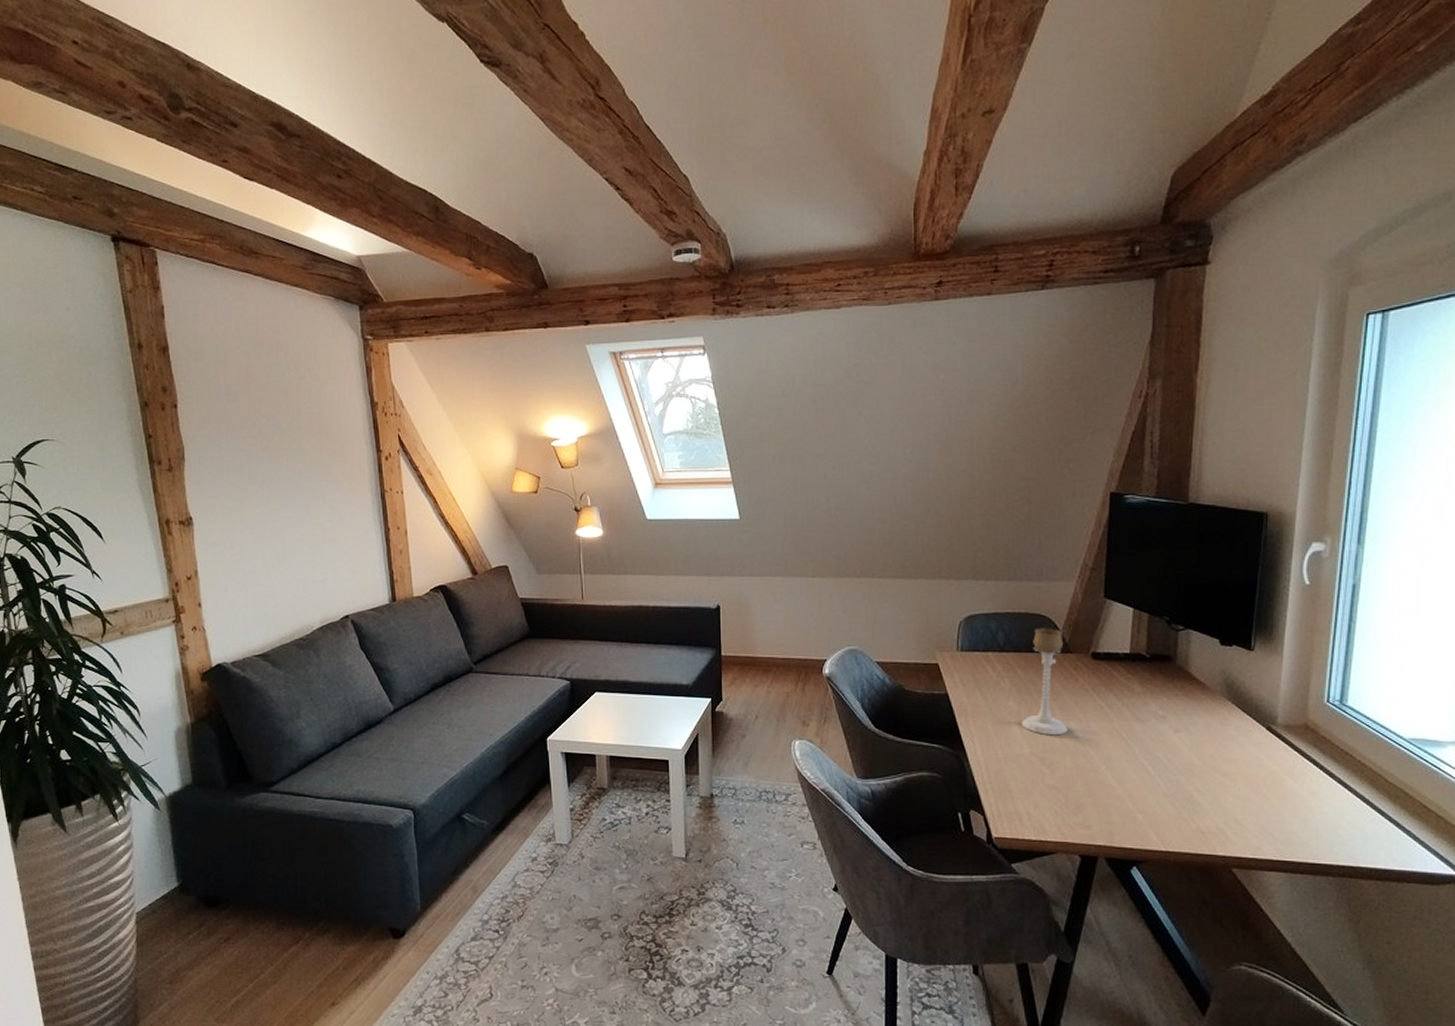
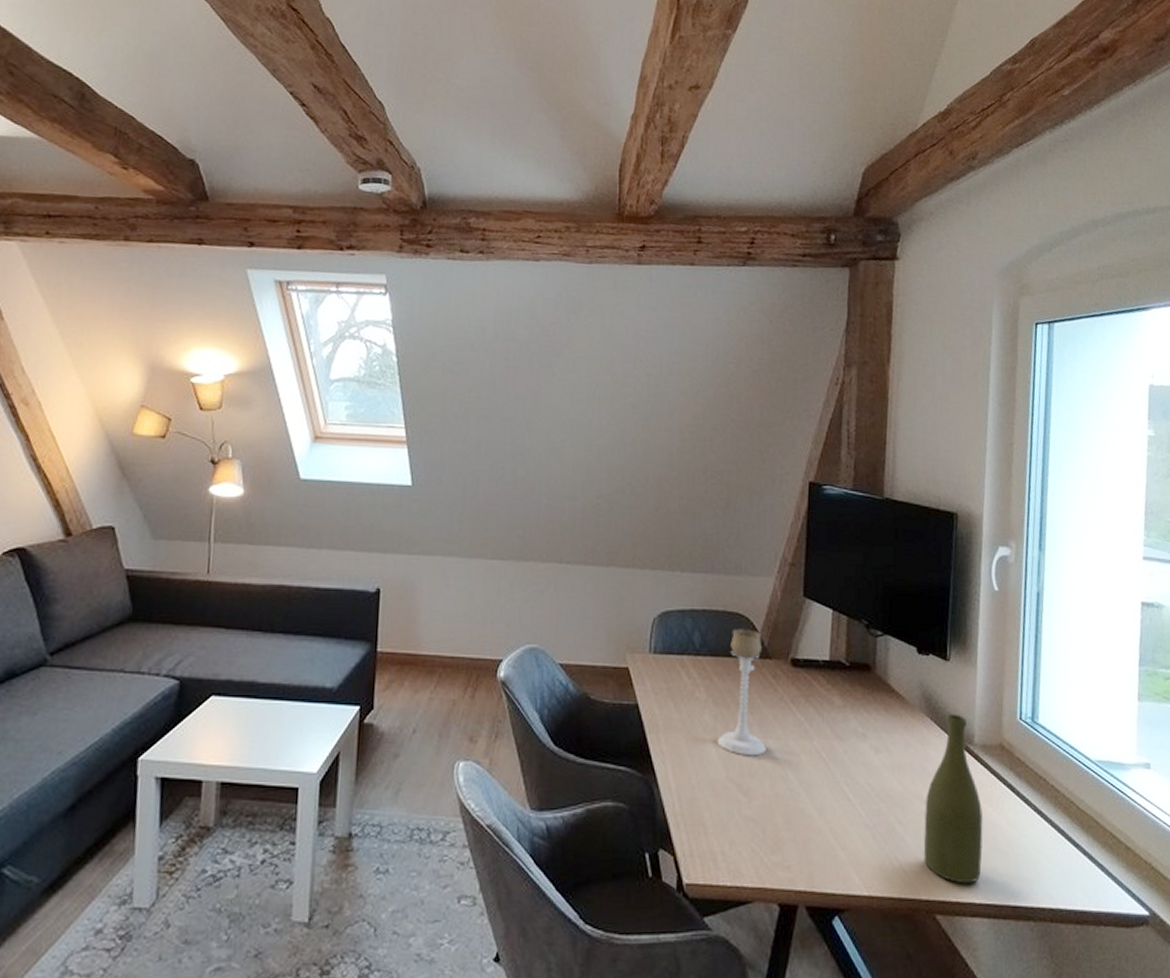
bottle: none [1221,697,1283,844] -> present [923,713,983,884]

